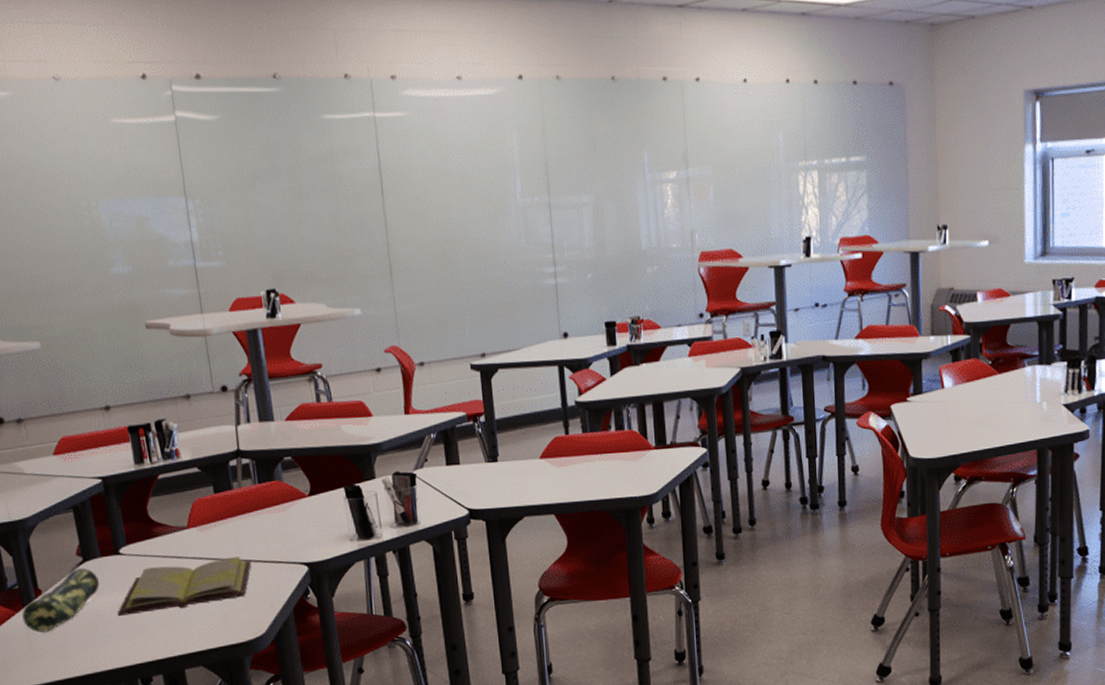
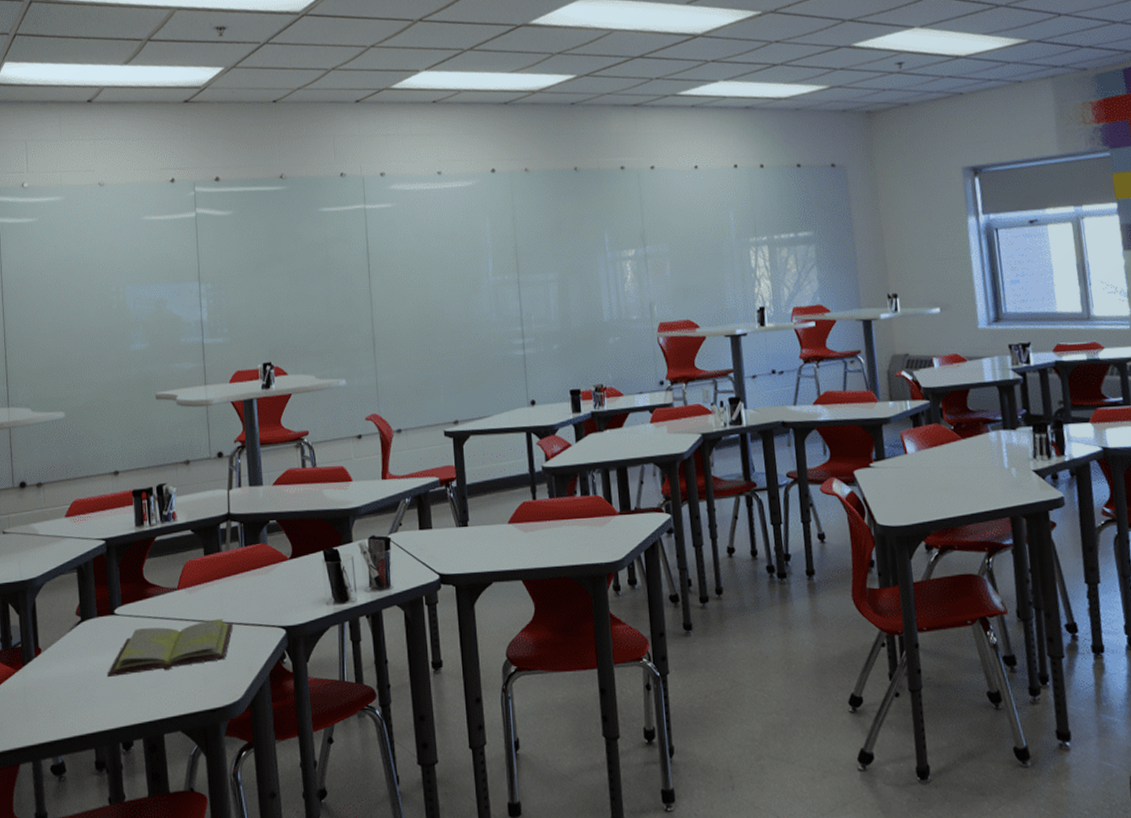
pencil case: present [22,568,99,633] -> none [22,628,93,692]

